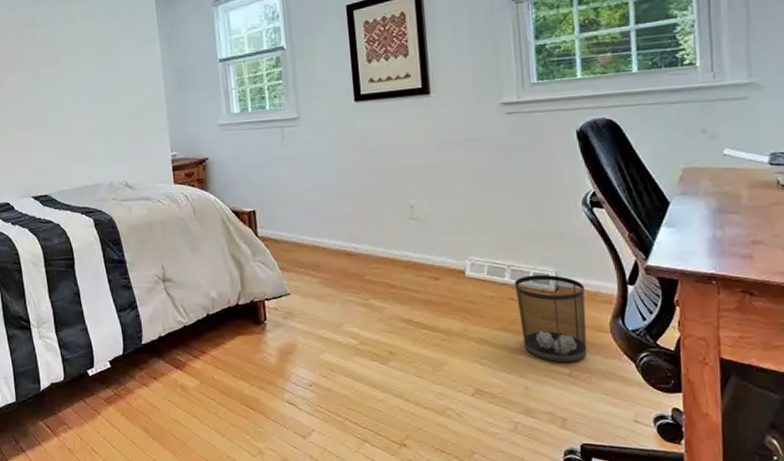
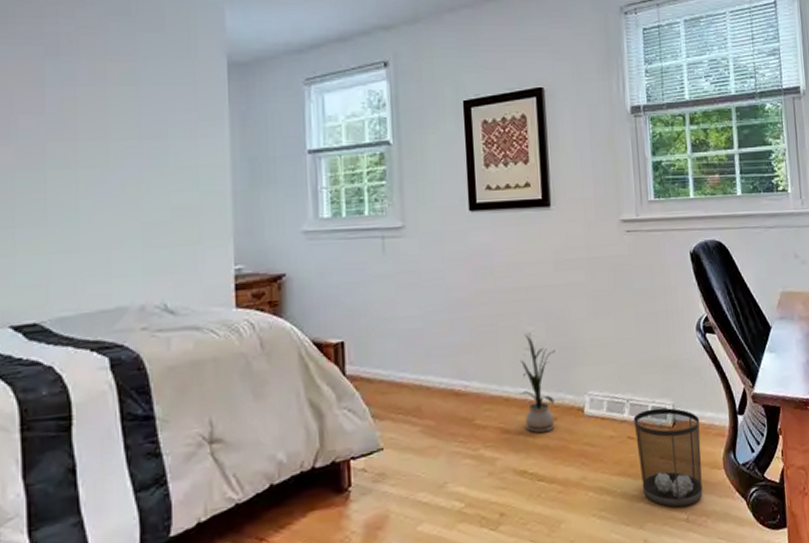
house plant: none [404,206,437,290] -> present [520,334,556,434]

